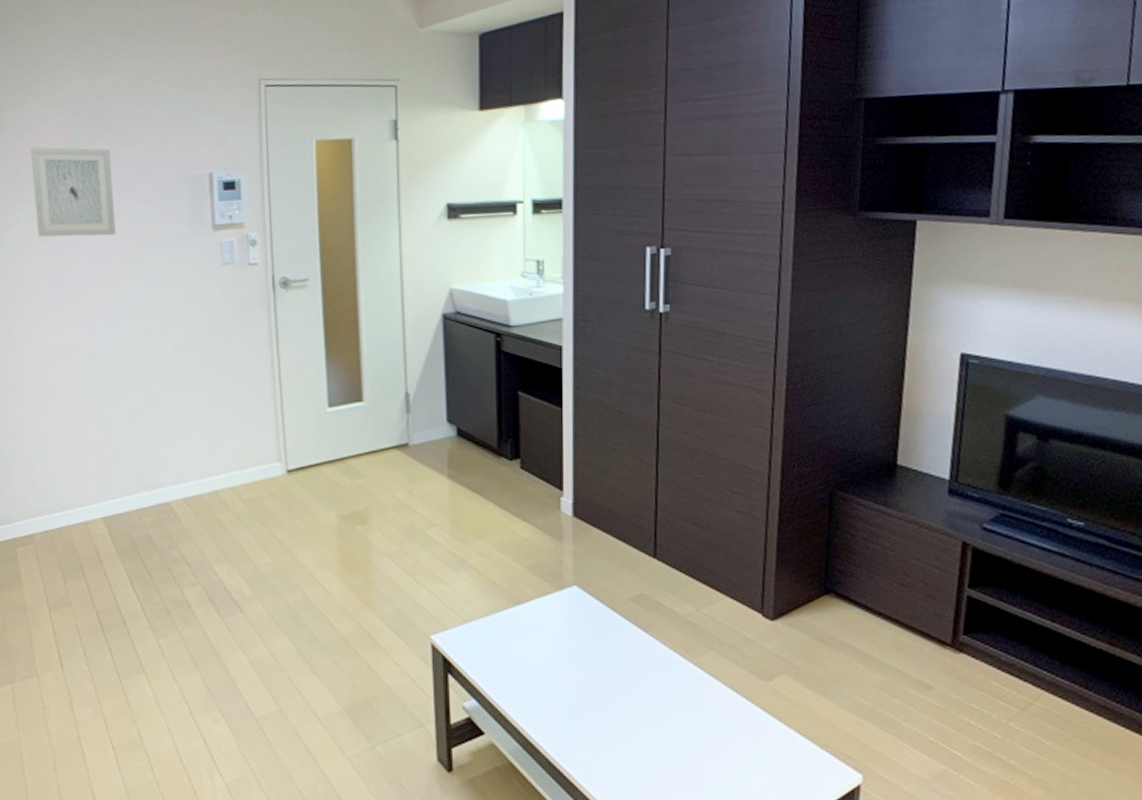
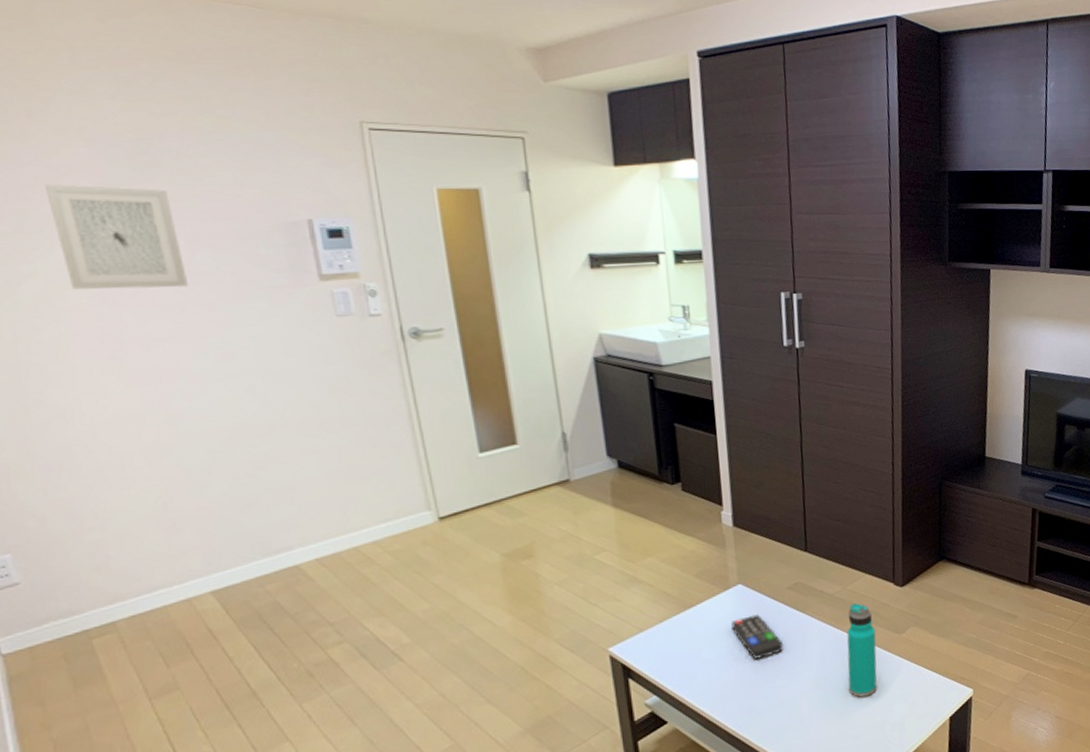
remote control: none [562,625,621,679] -> present [731,614,785,659]
water bottle: none [695,631,735,754] -> present [847,603,877,698]

